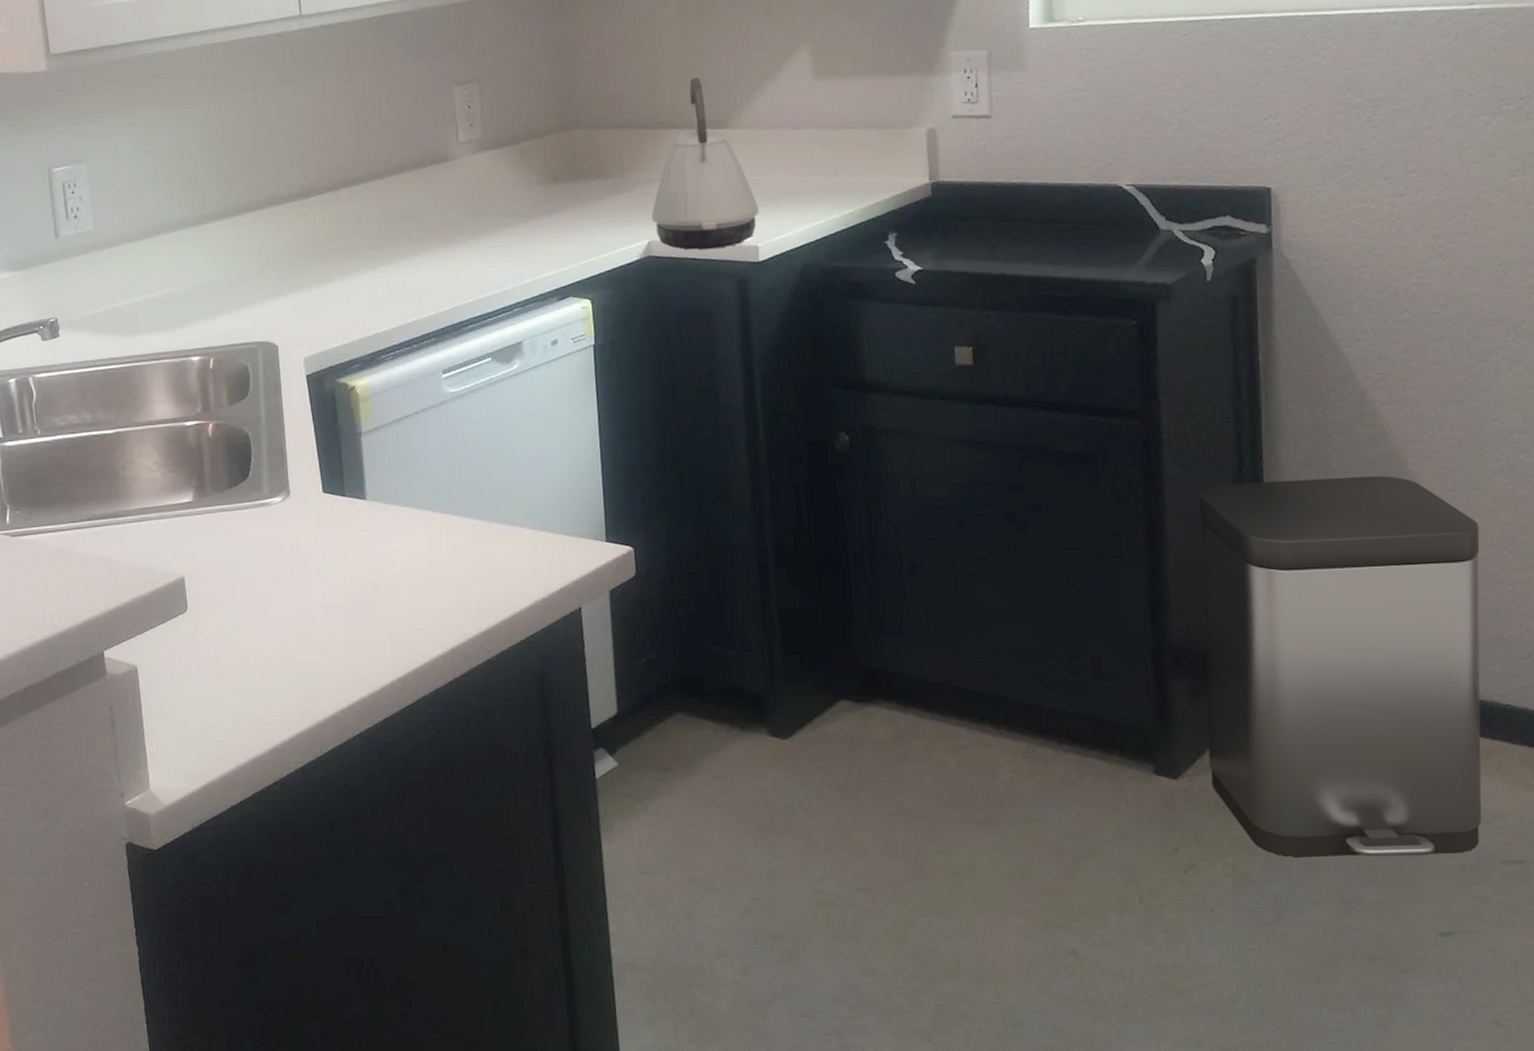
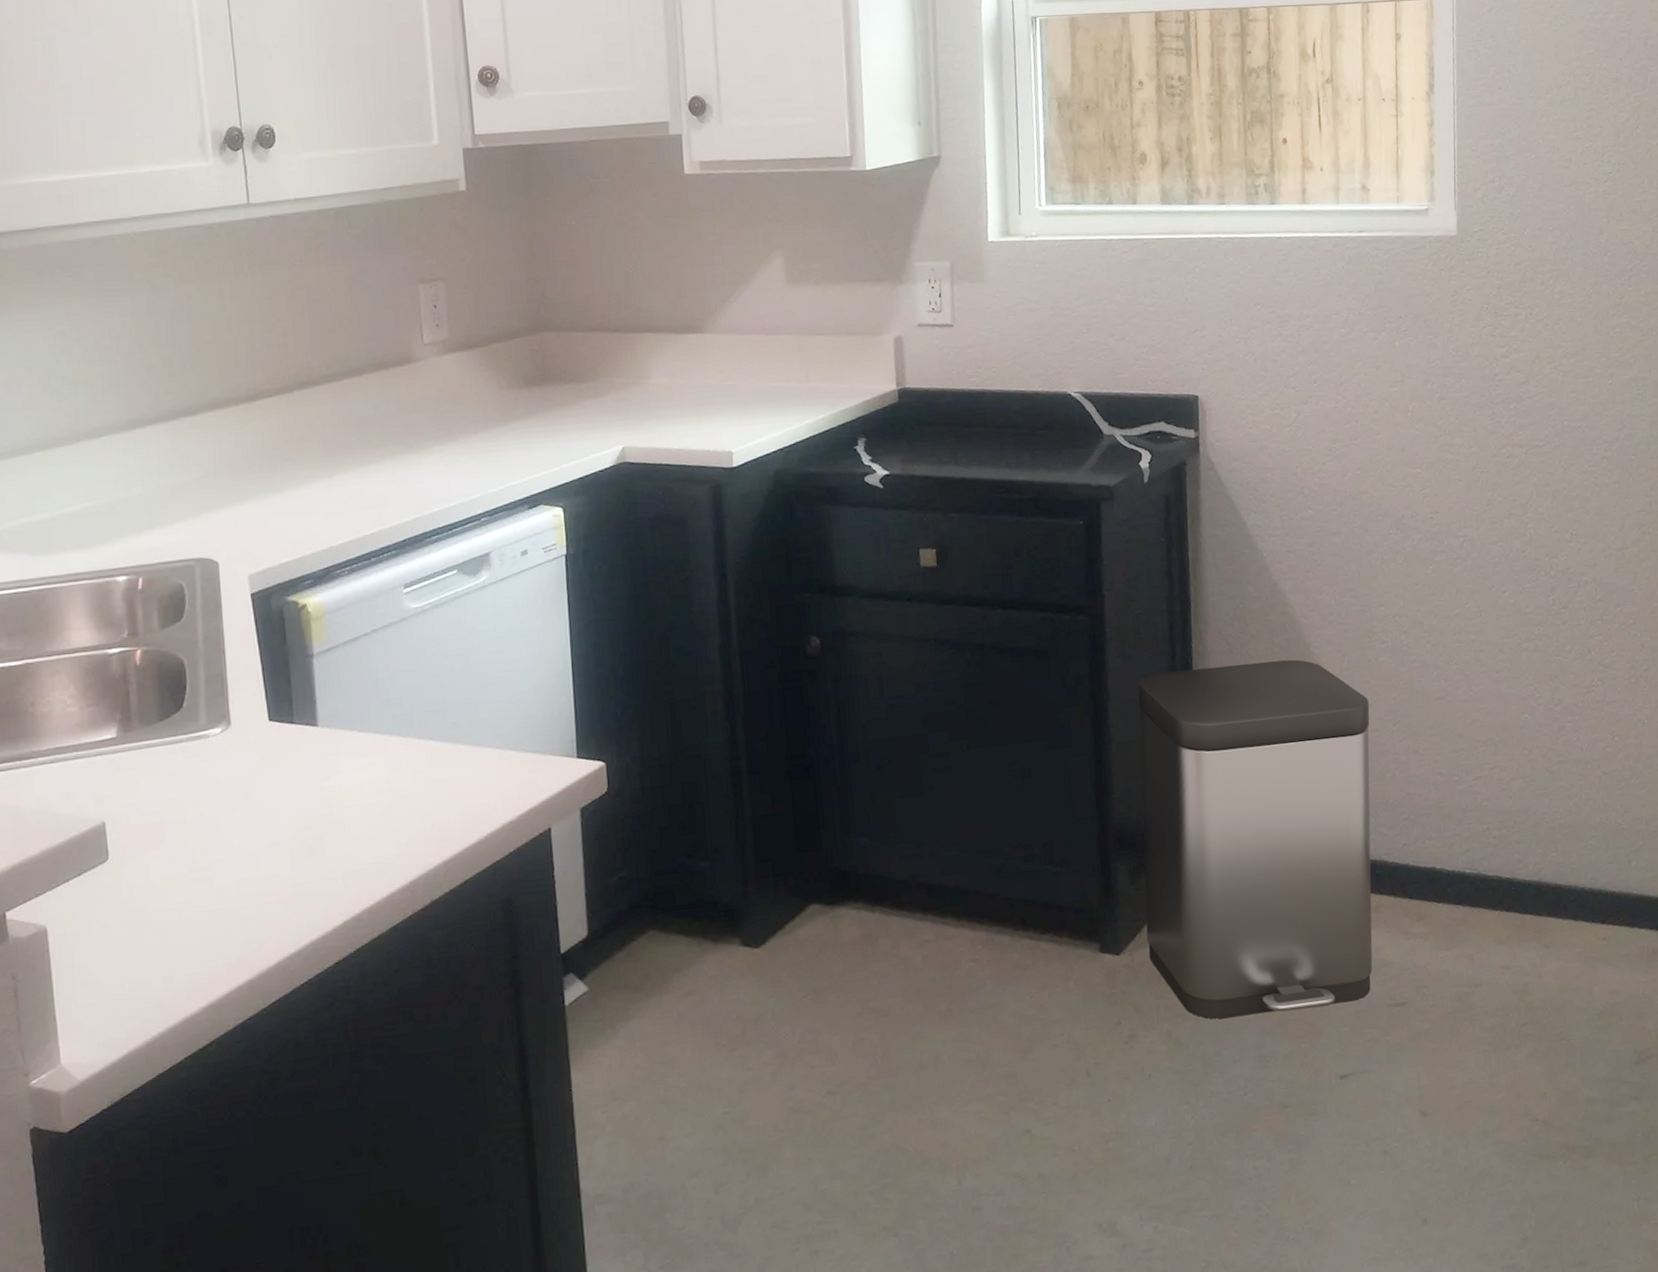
kettle: present [651,78,760,250] -> none [625,281,734,456]

